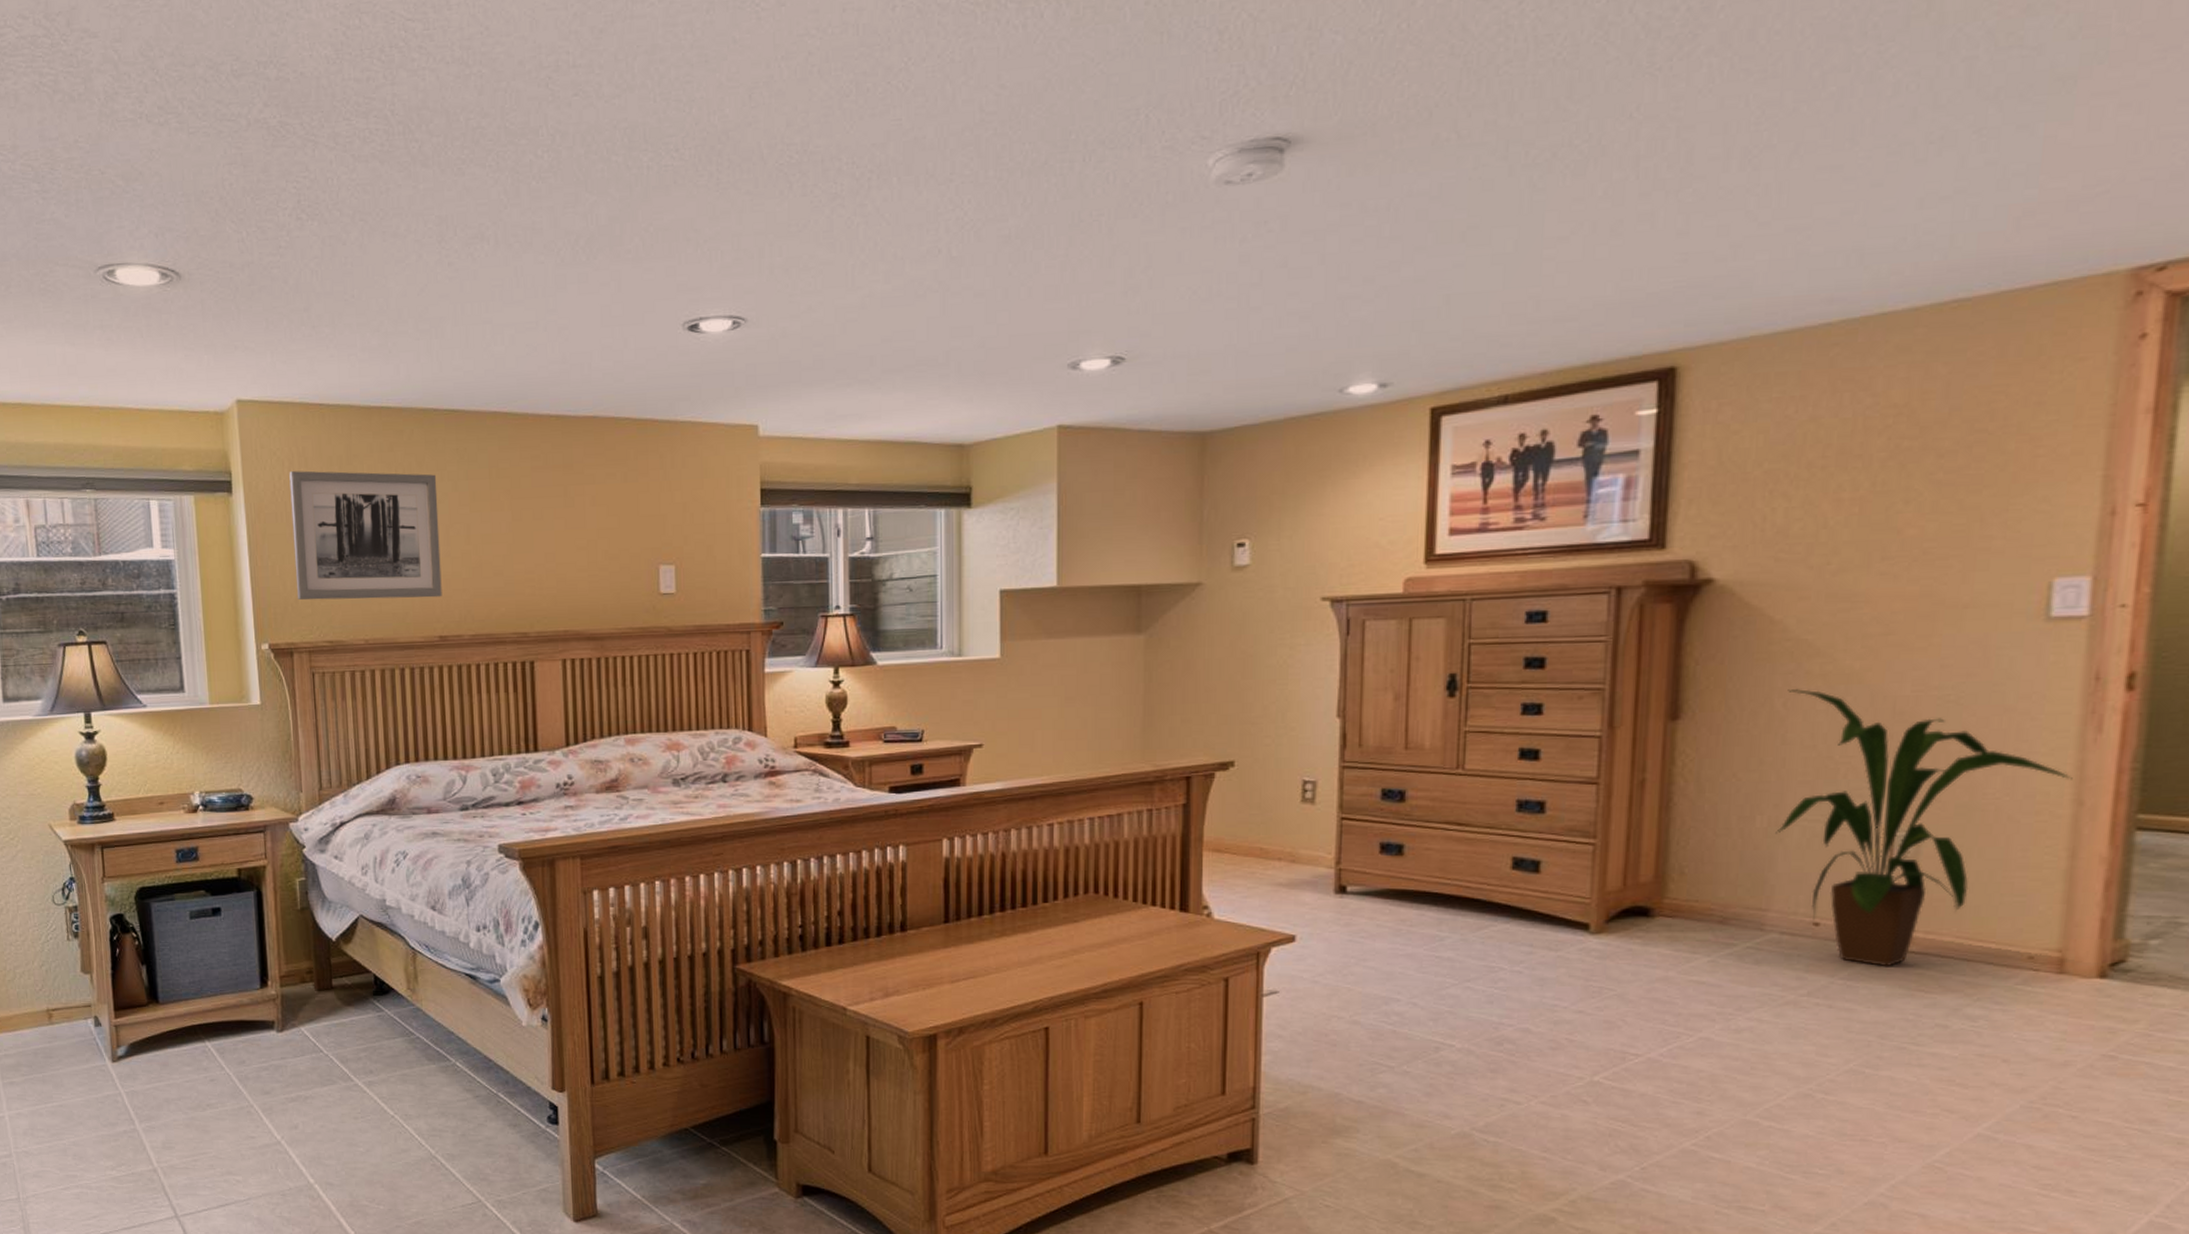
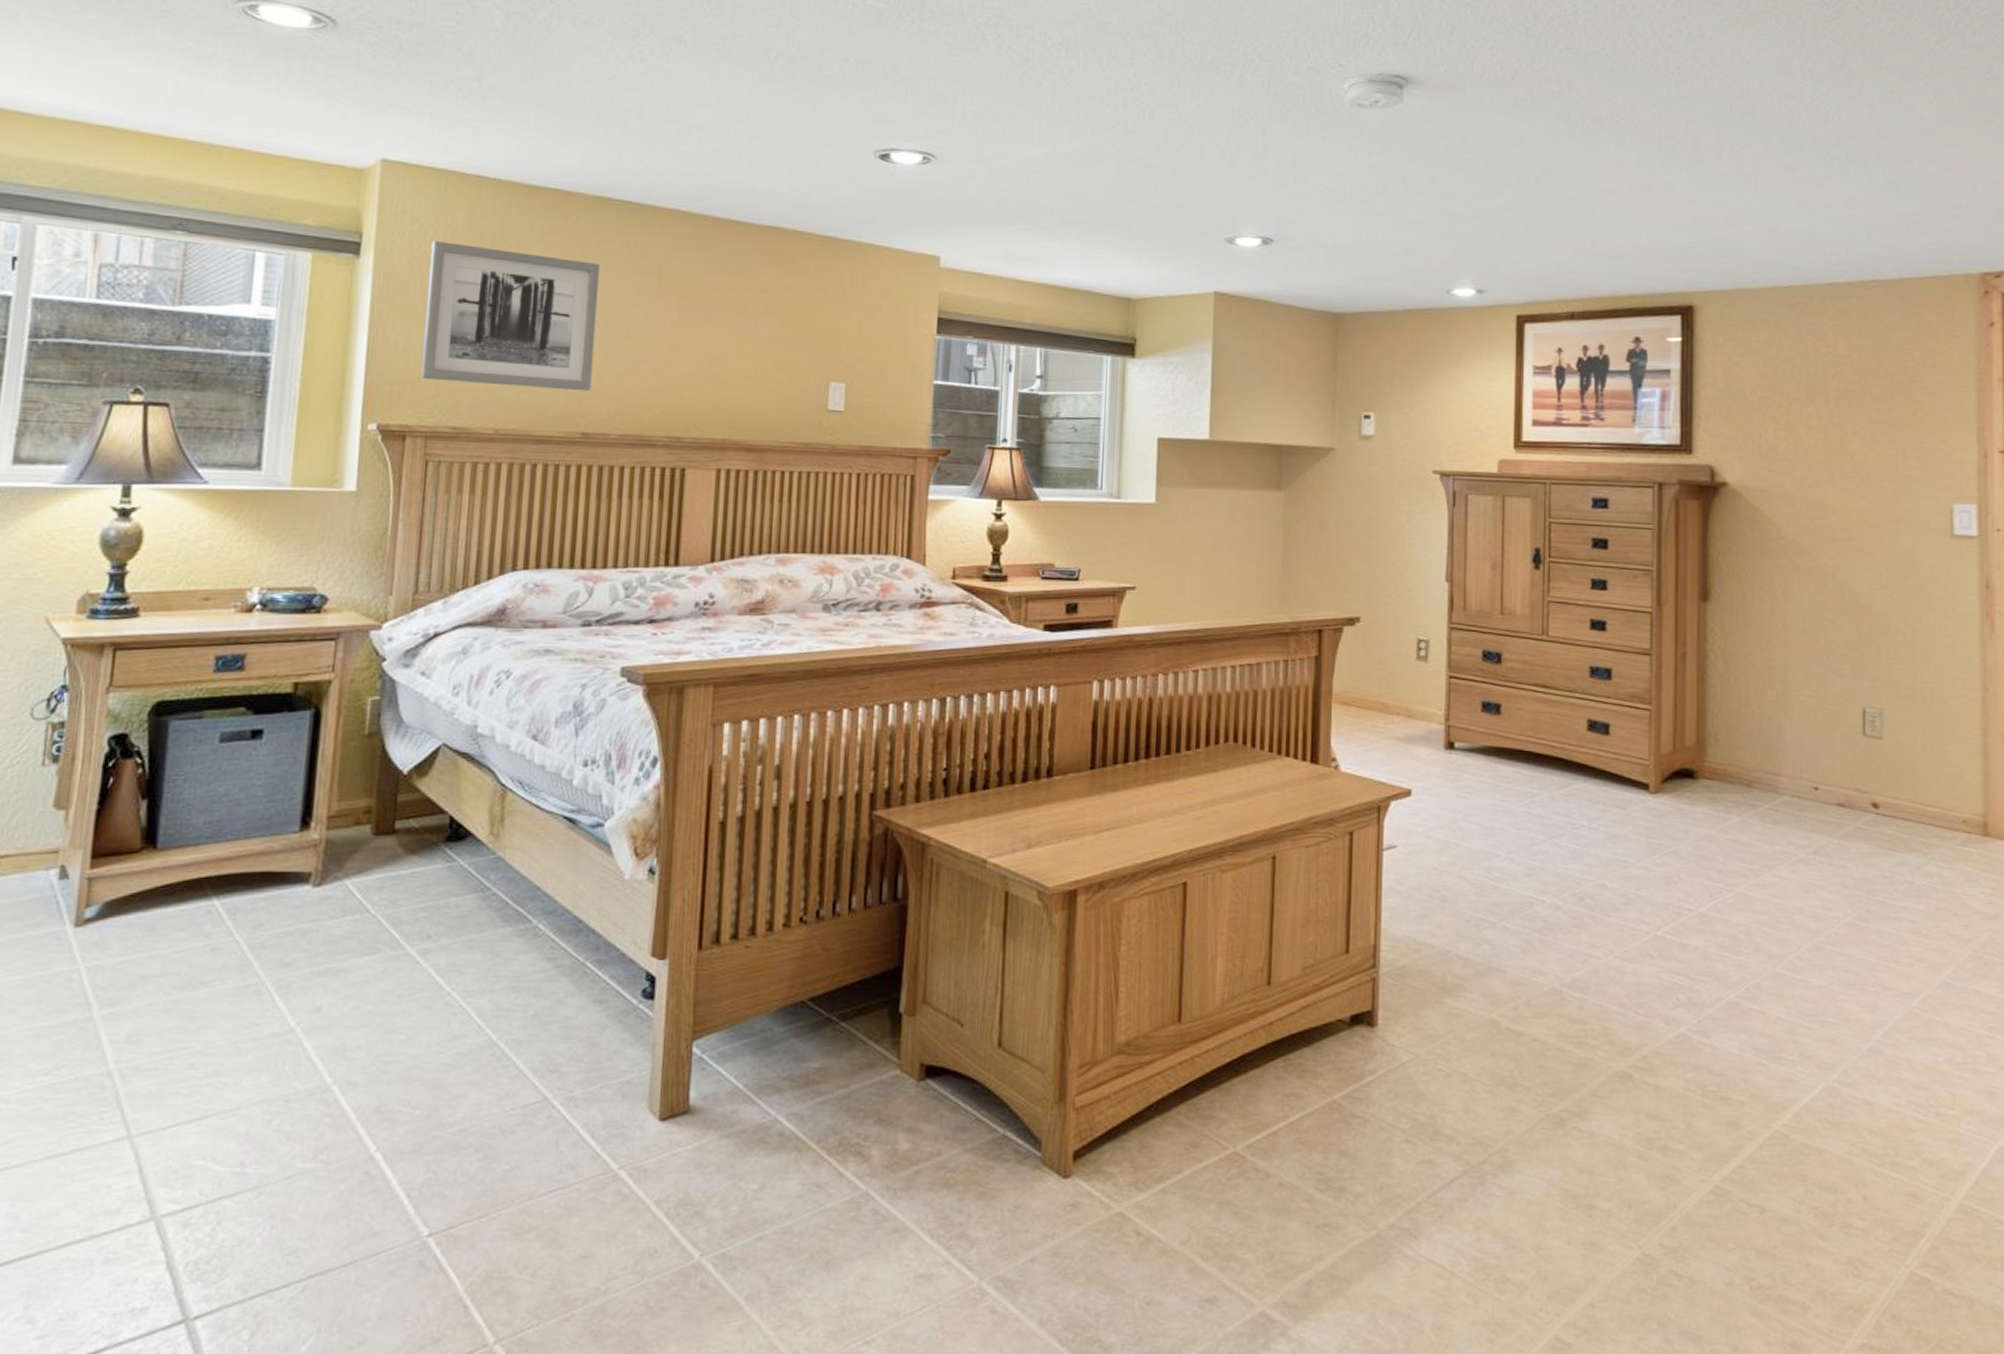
house plant: present [1776,689,2073,966] -> none [1783,581,1979,827]

